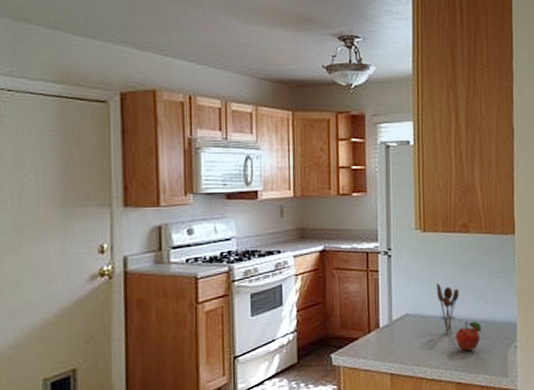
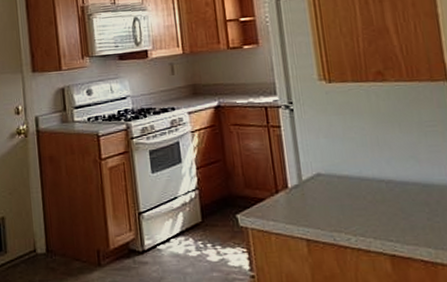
utensil holder: present [436,282,460,334] -> none [351,138,382,197]
fruit: present [456,321,482,351] -> none [383,183,417,218]

